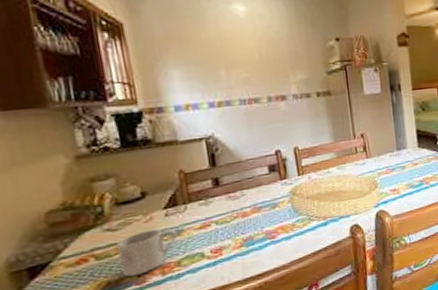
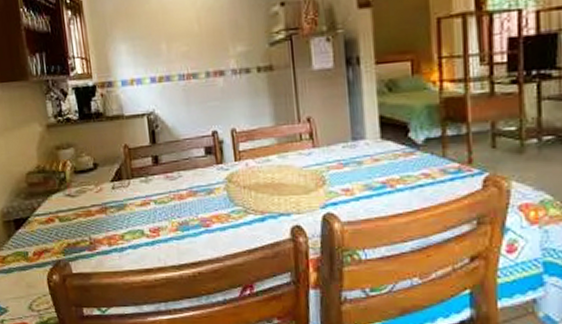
mug: present [116,228,178,277] -> none [74,200,122,242]

